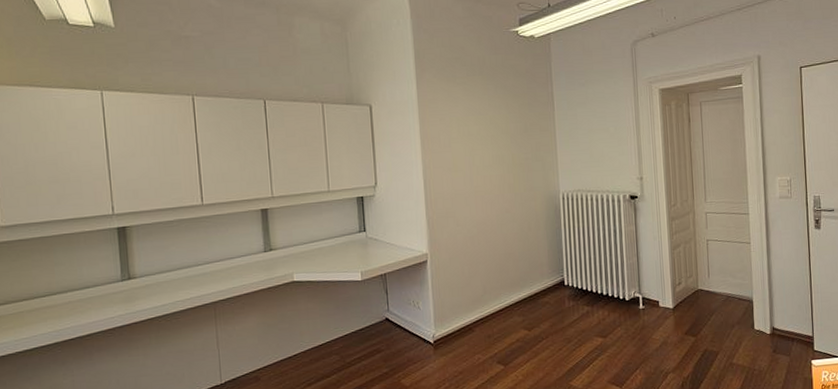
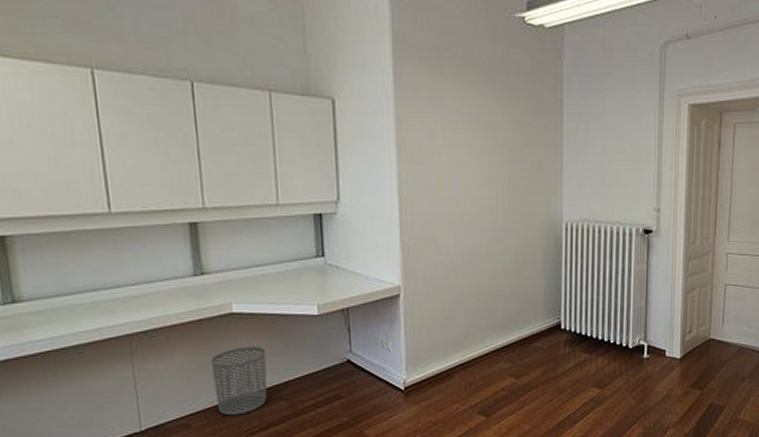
waste bin: none [276,308,322,369] -> present [210,346,267,416]

